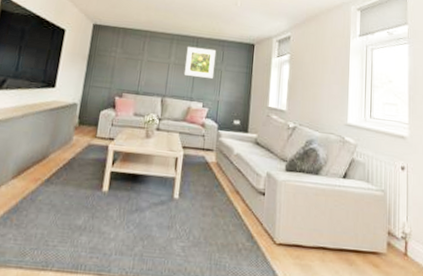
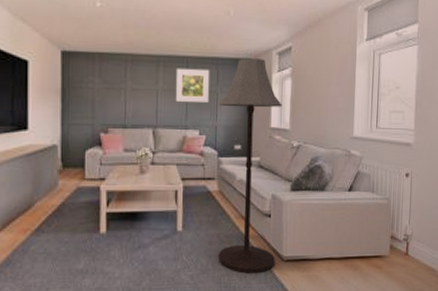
floor lamp: none [210,42,280,254] -> present [218,58,282,273]

